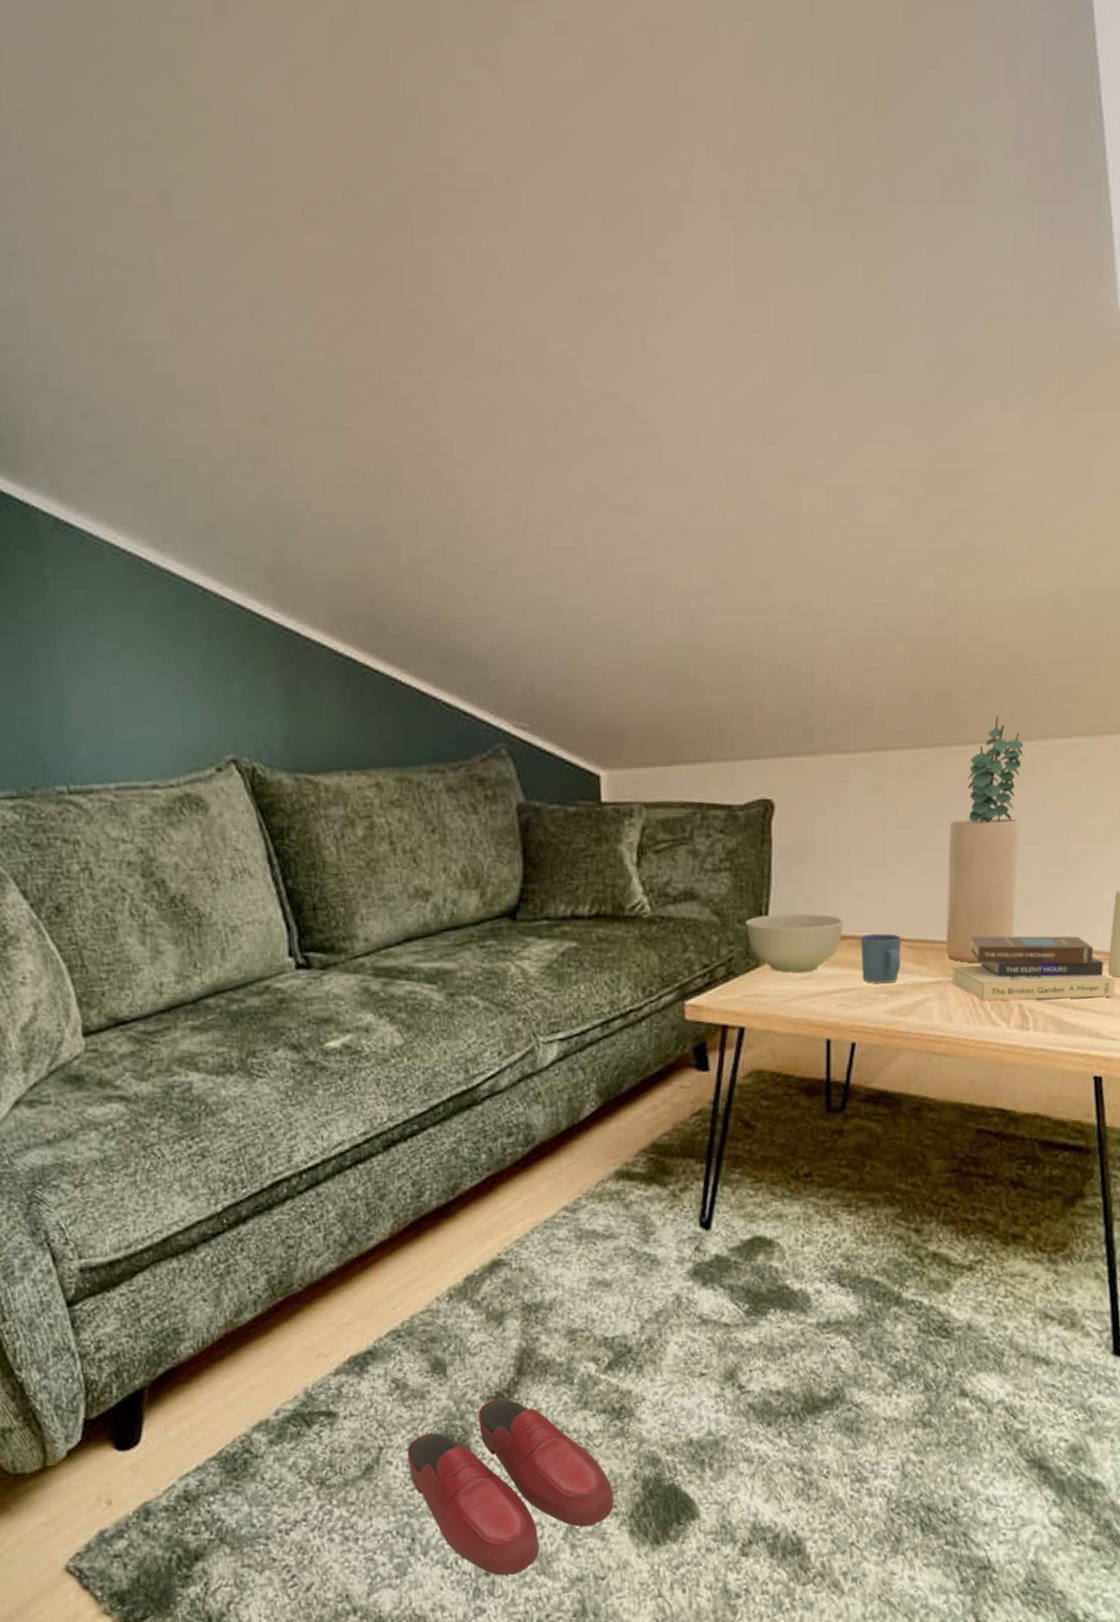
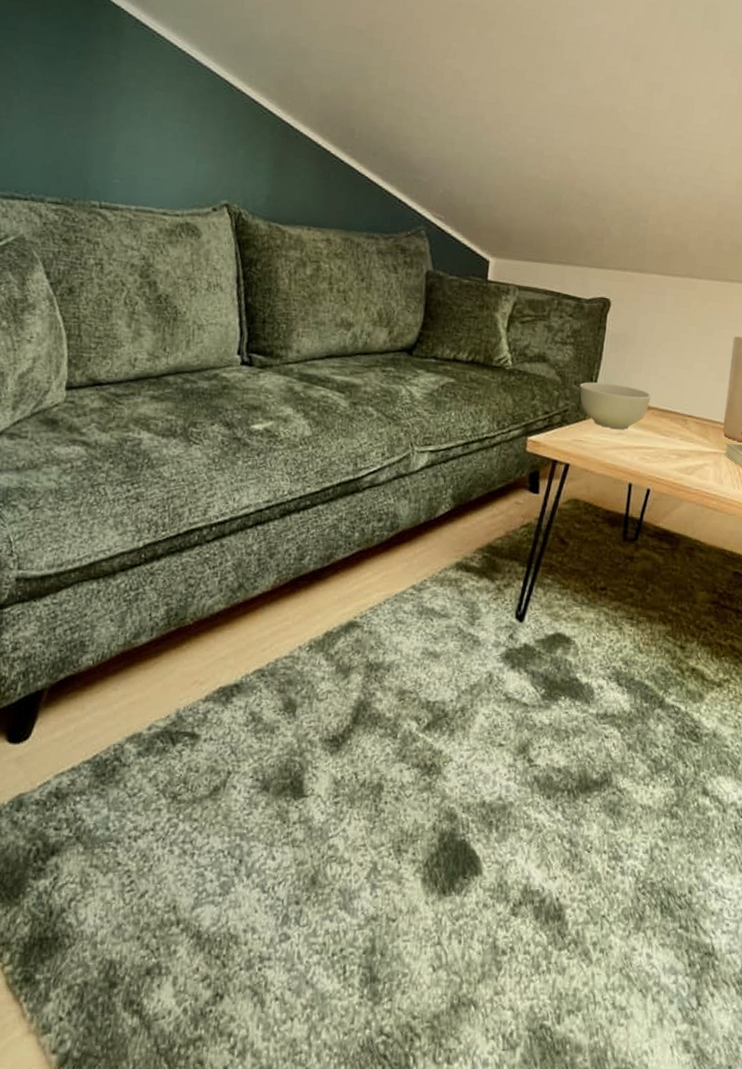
slippers: present [407,1398,614,1576] -> none [249,742,415,906]
mug: present [861,933,901,984] -> none [660,408,691,448]

